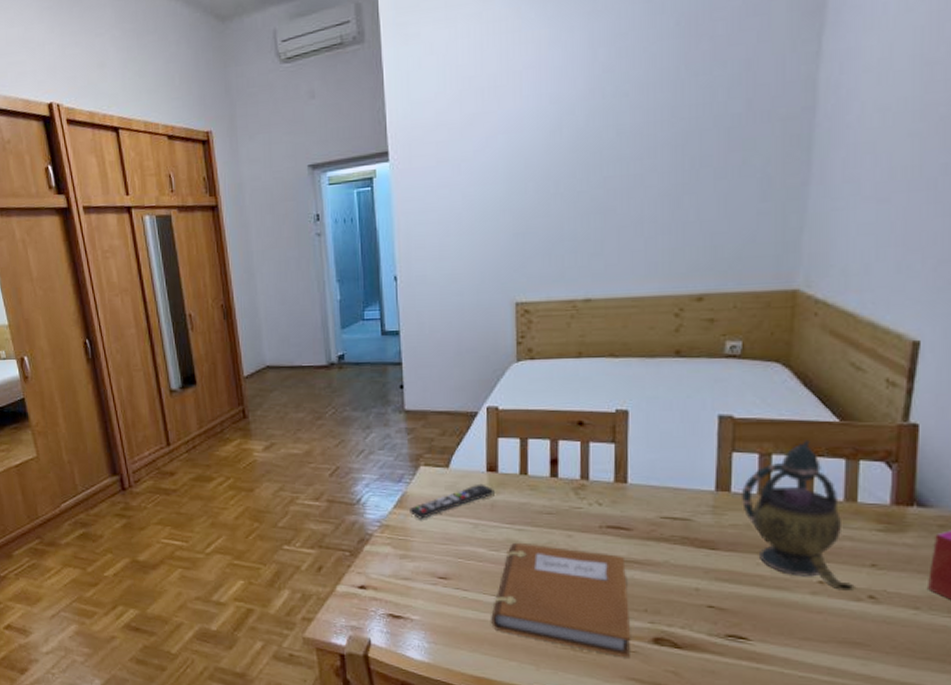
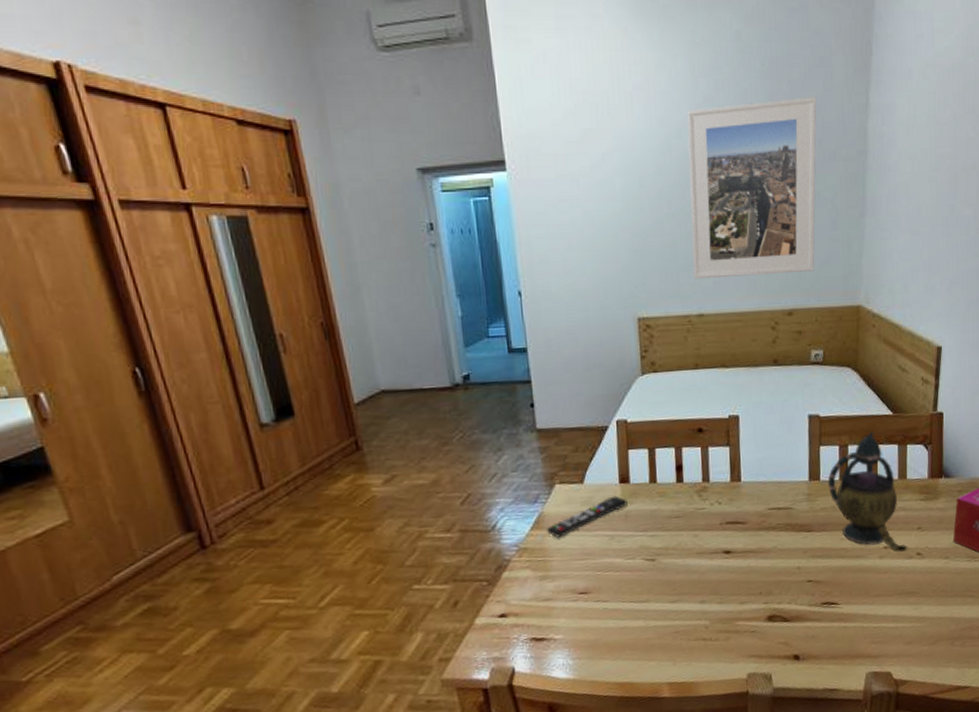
notebook: present [491,542,631,658] -> none [630,547,751,639]
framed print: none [581,51,747,262] -> present [686,97,817,280]

